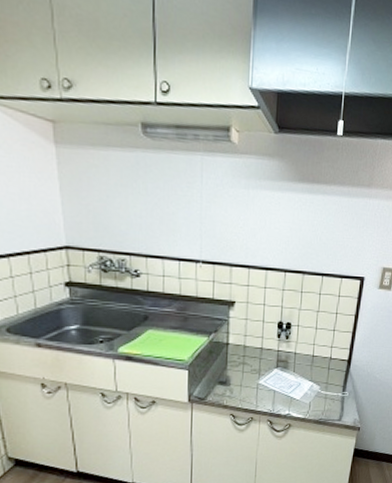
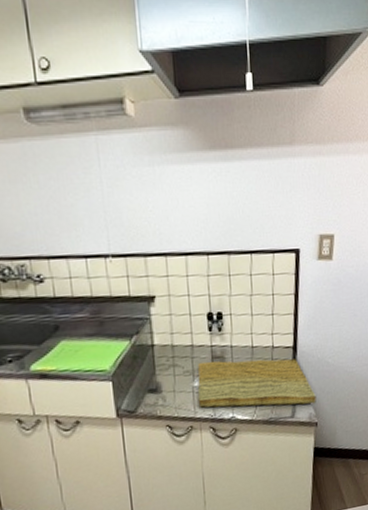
cutting board: none [260,363,362,411] -> present [198,359,316,408]

